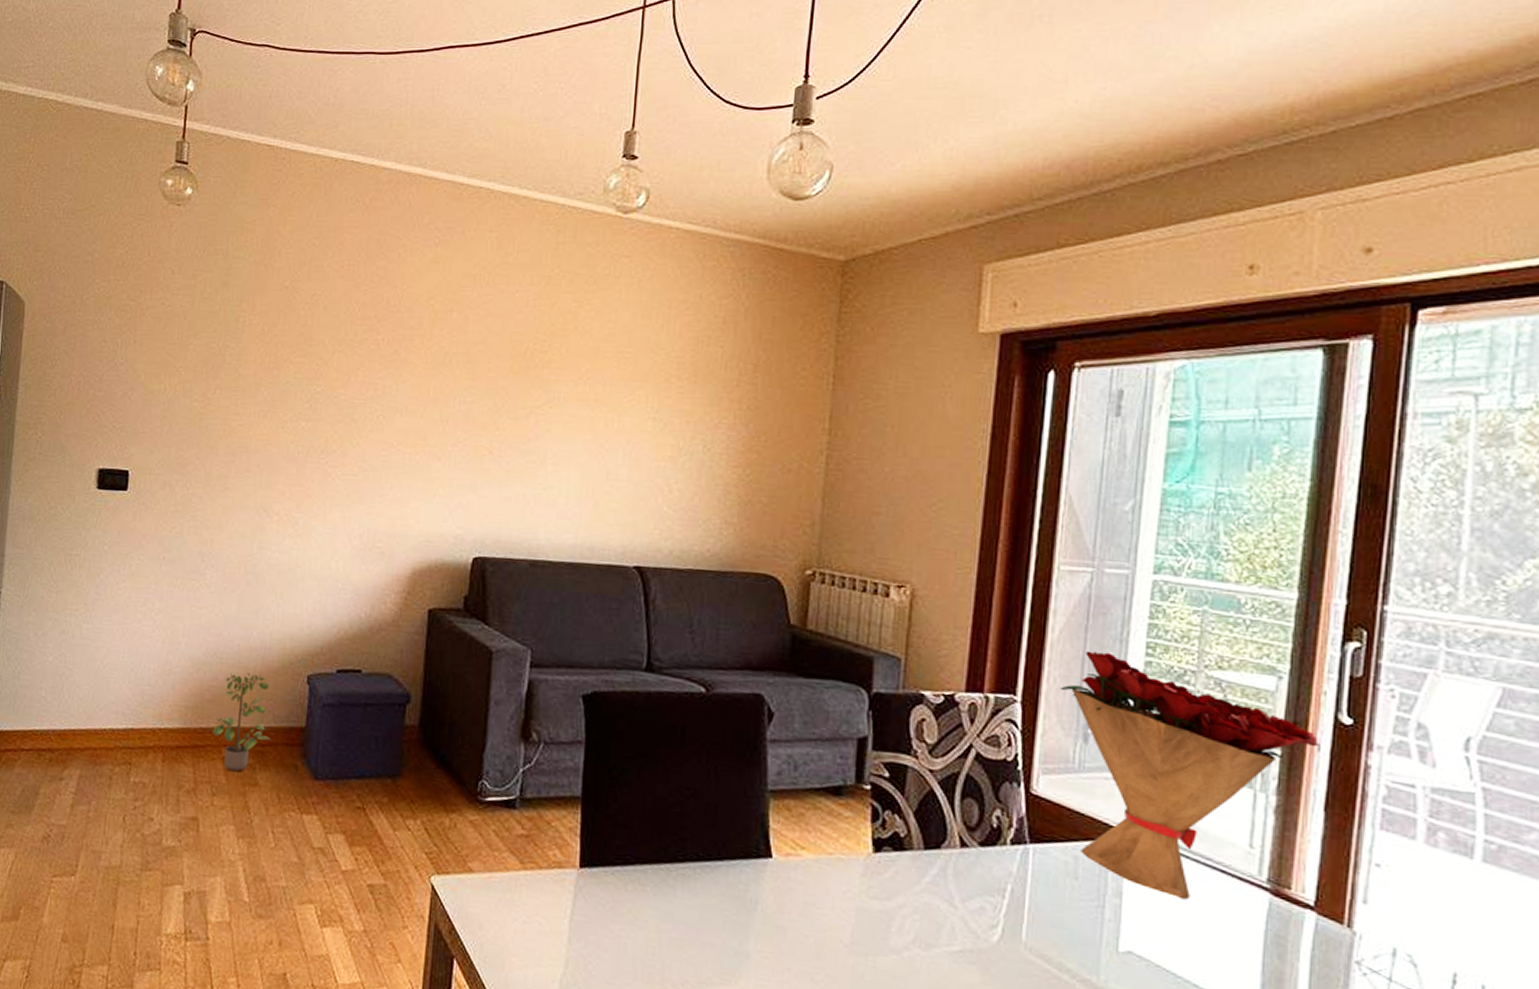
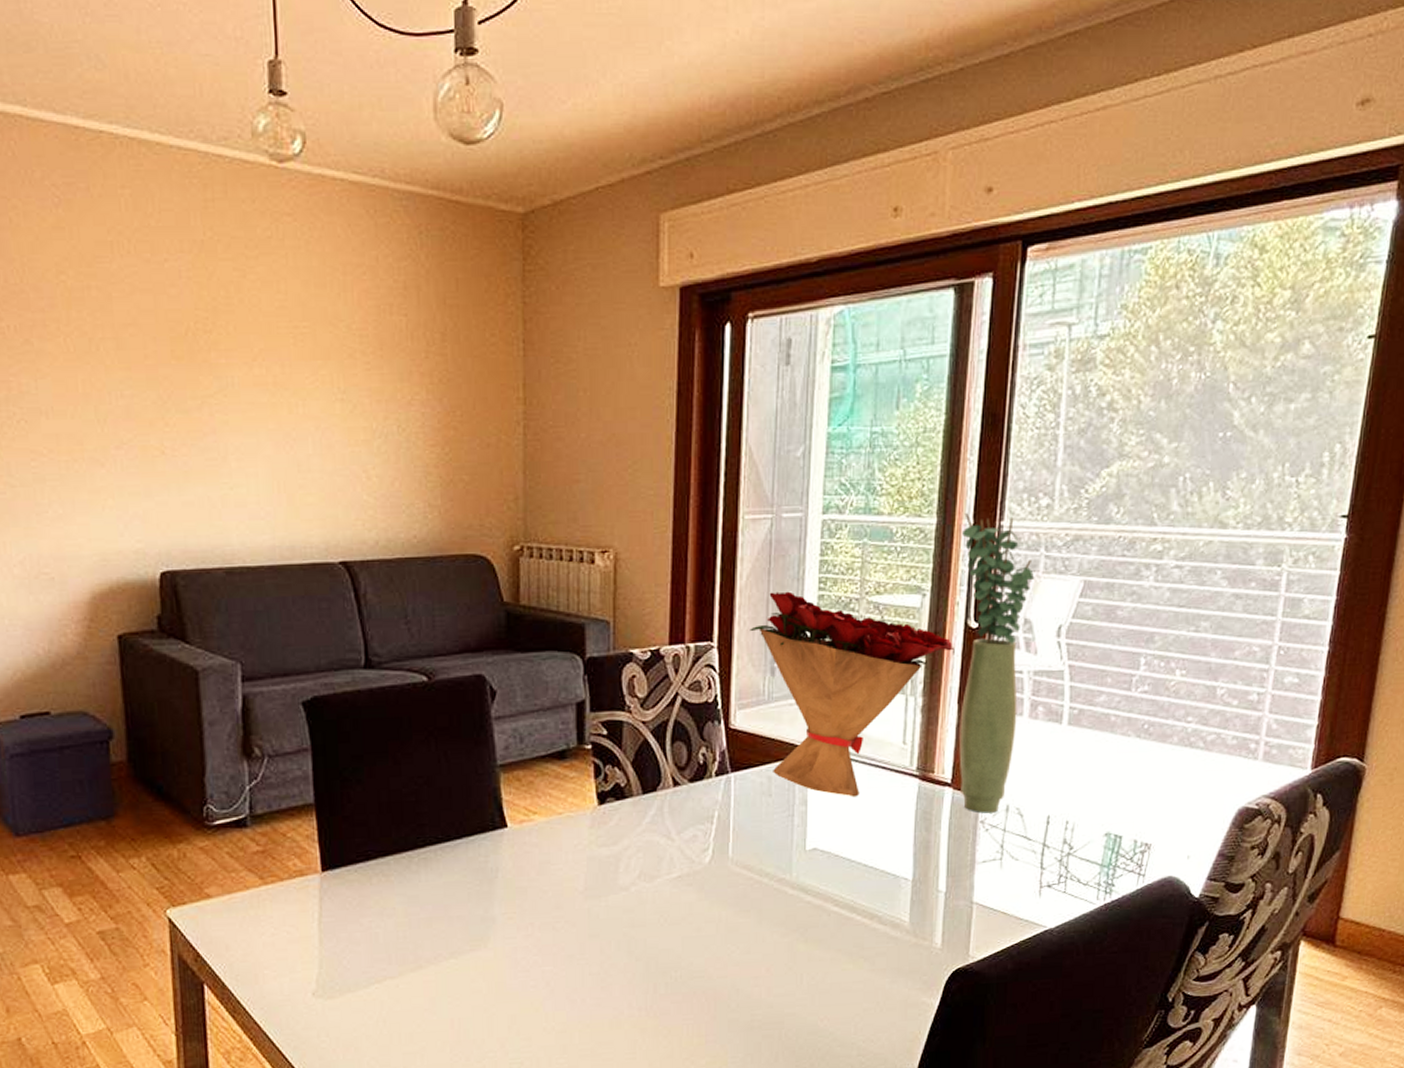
vase: none [1325,590,1432,955] -> present [959,512,1035,813]

